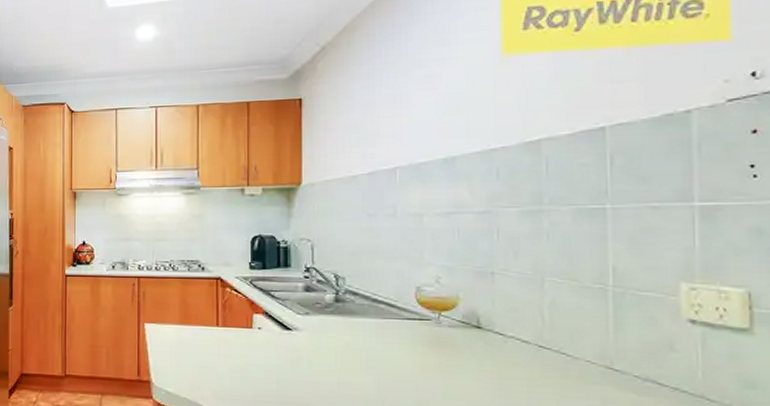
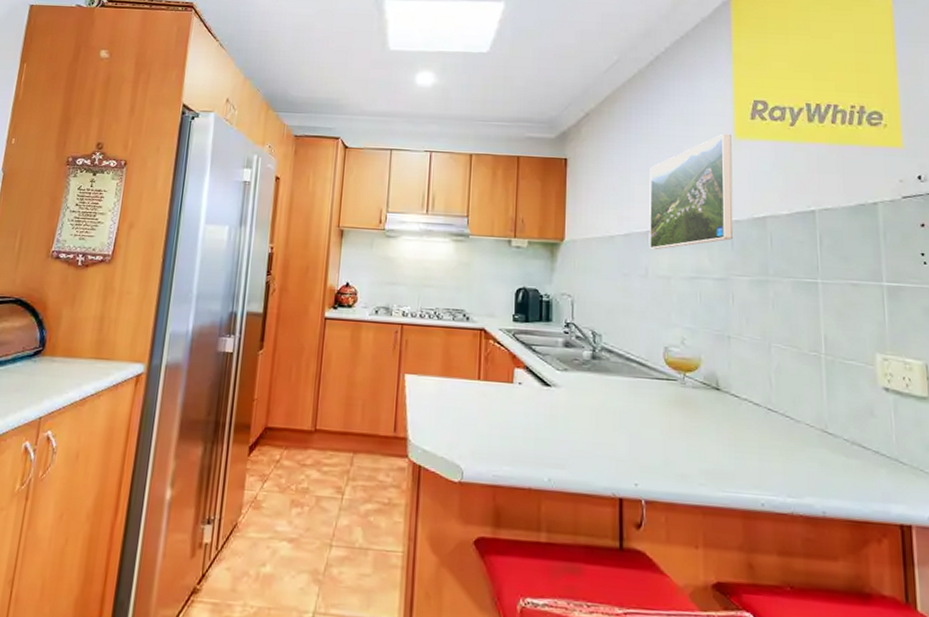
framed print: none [397,50,499,186] -> present [650,133,733,249]

